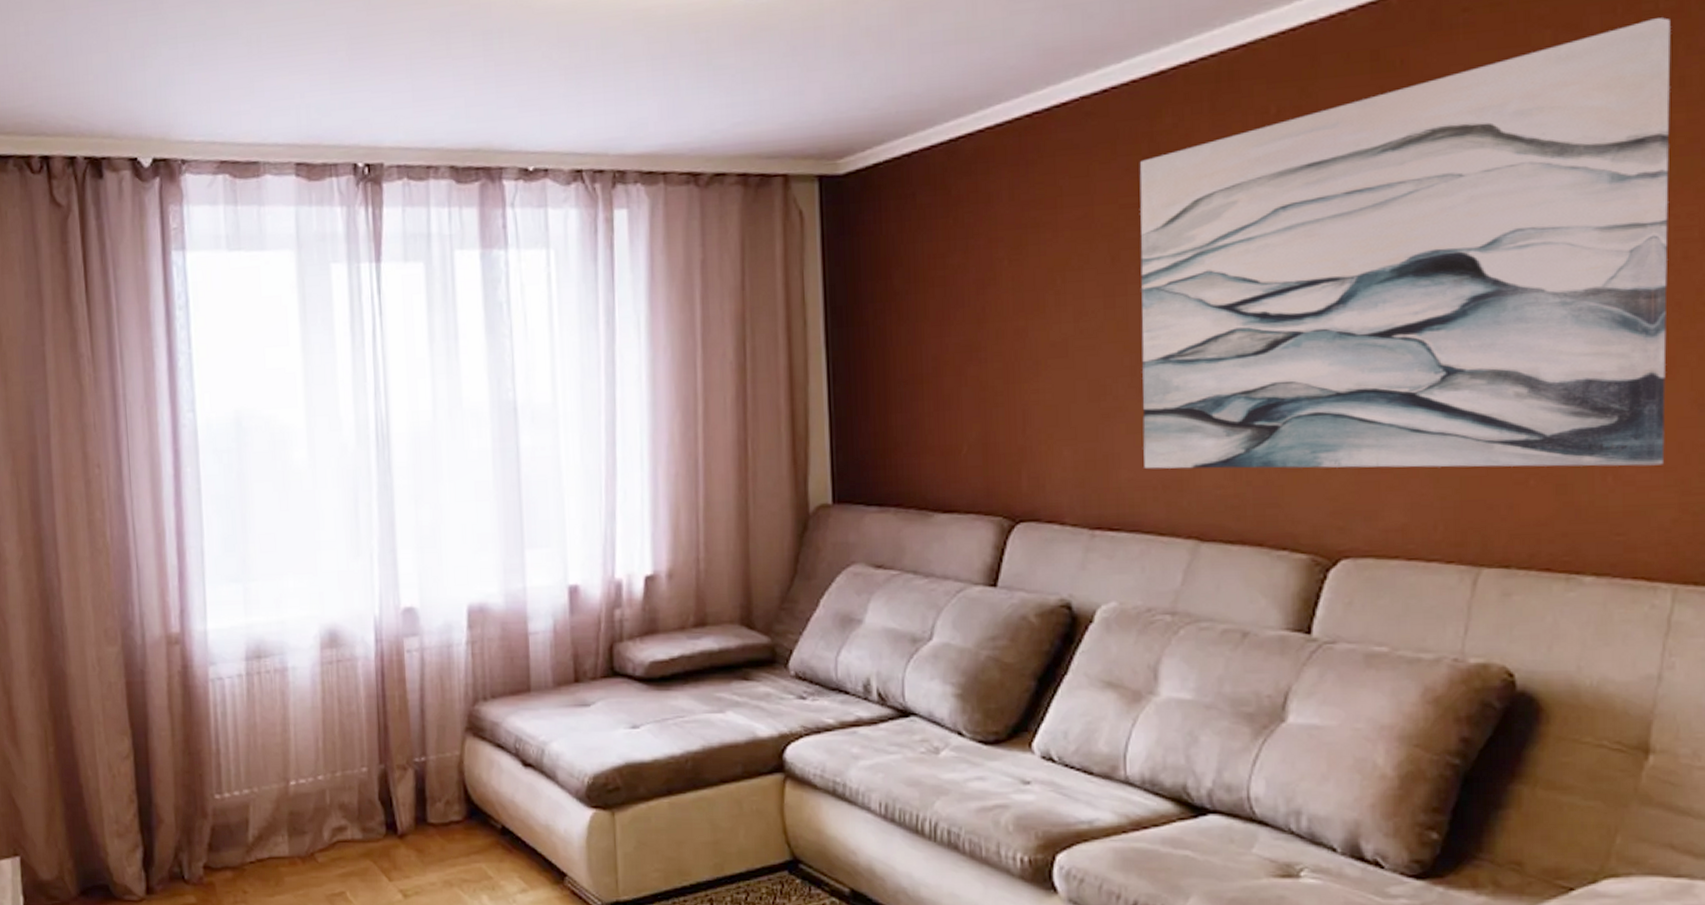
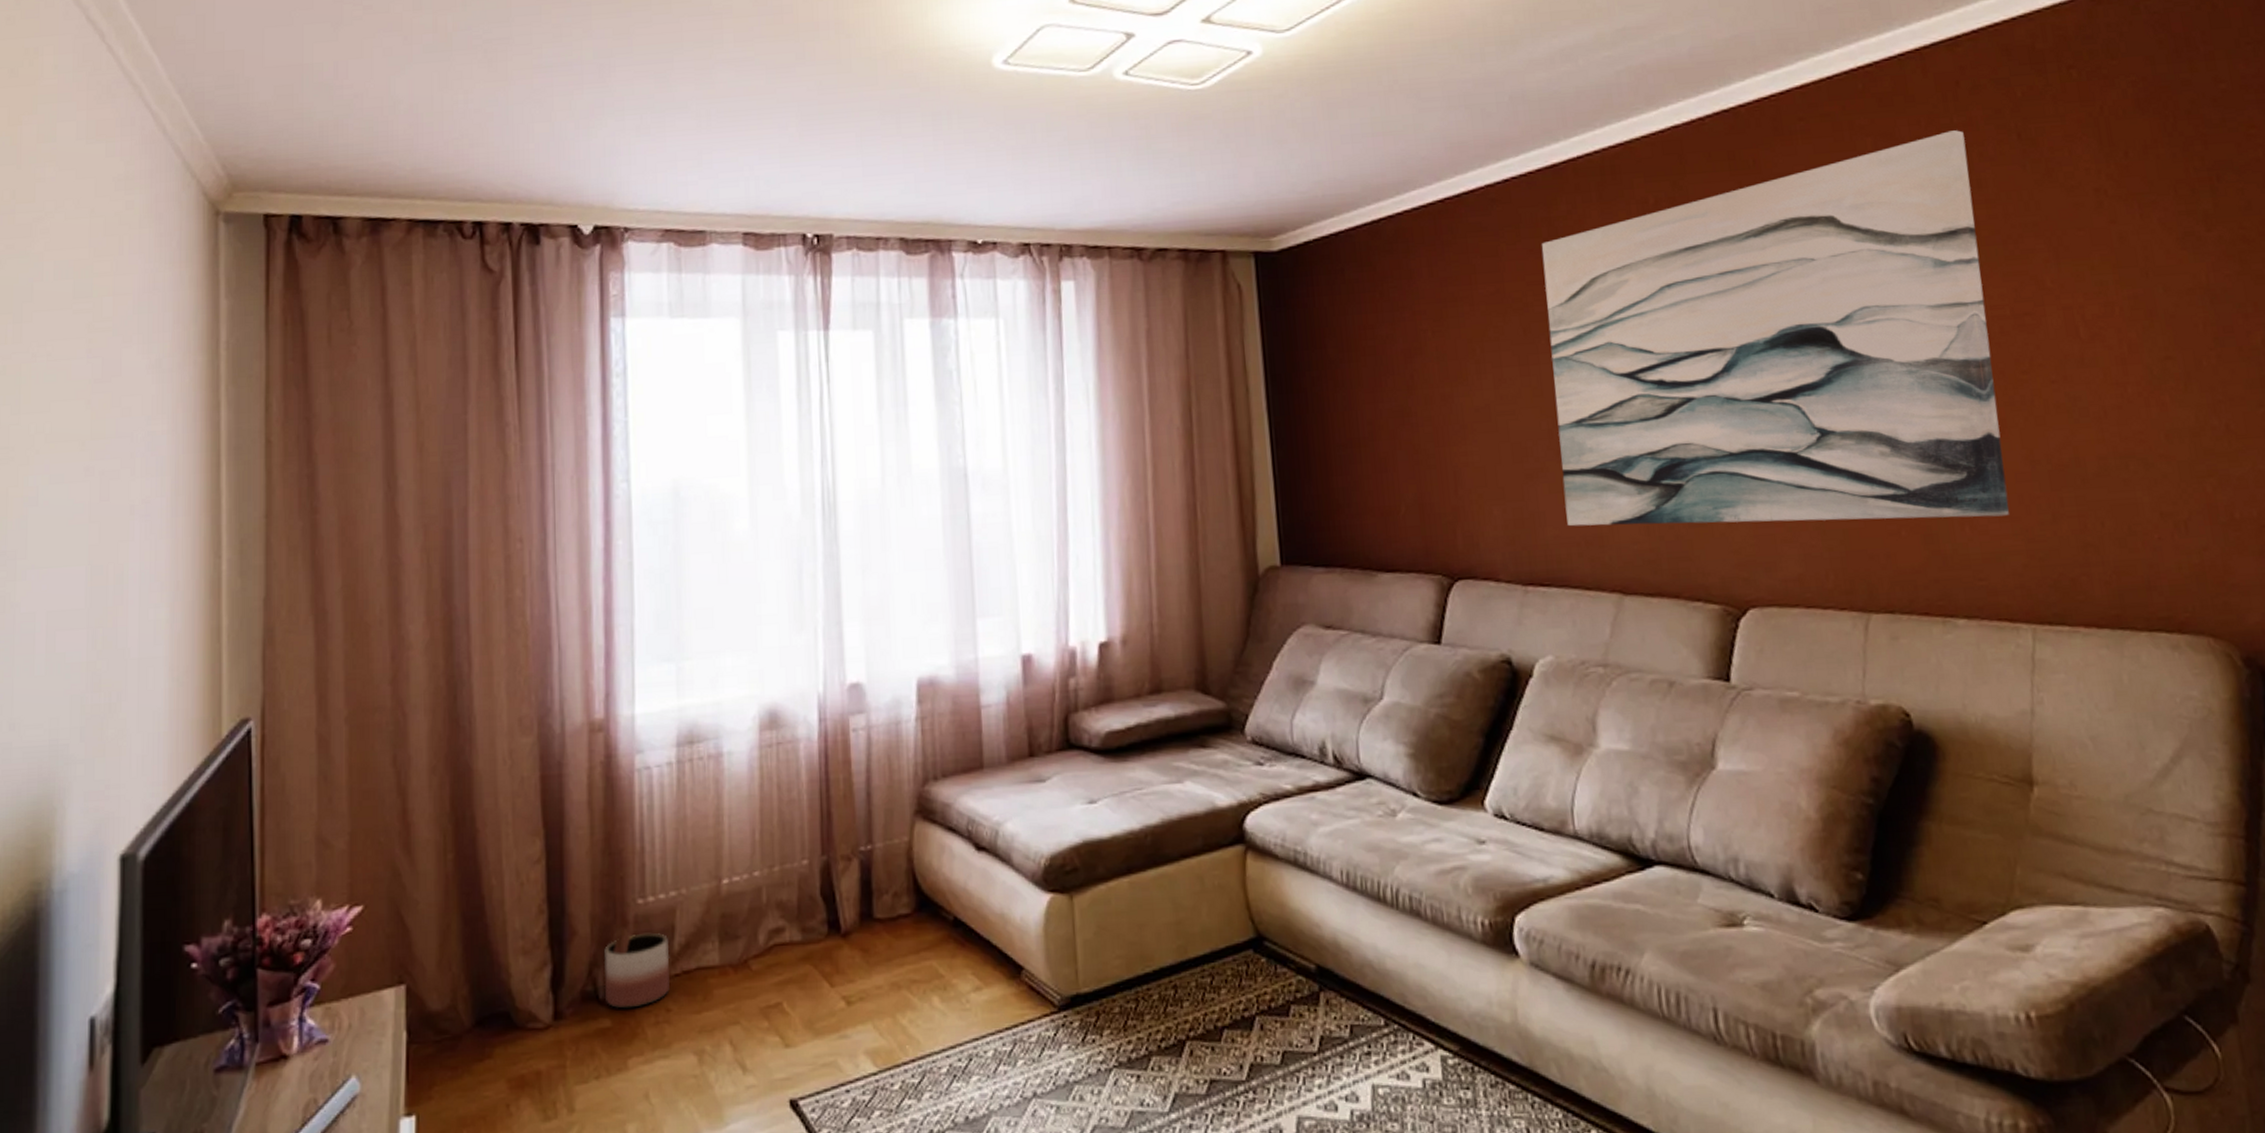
planter: none [188,824,246,888] -> present [604,932,670,1009]

